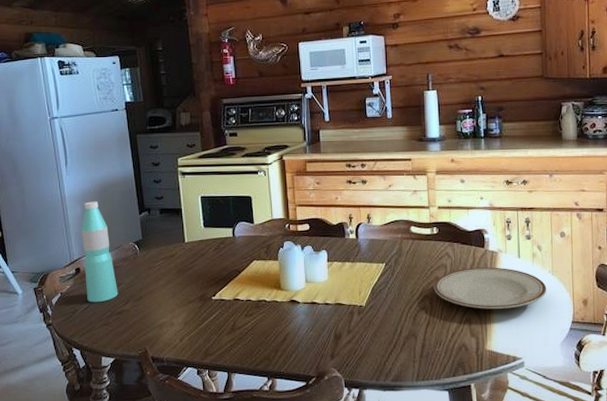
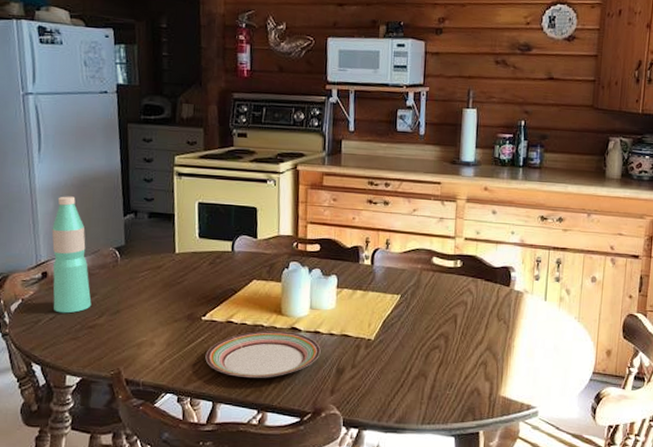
plate: none [218,304,319,349] -> present [205,330,321,379]
plate: present [433,267,547,309] -> none [450,307,571,354]

